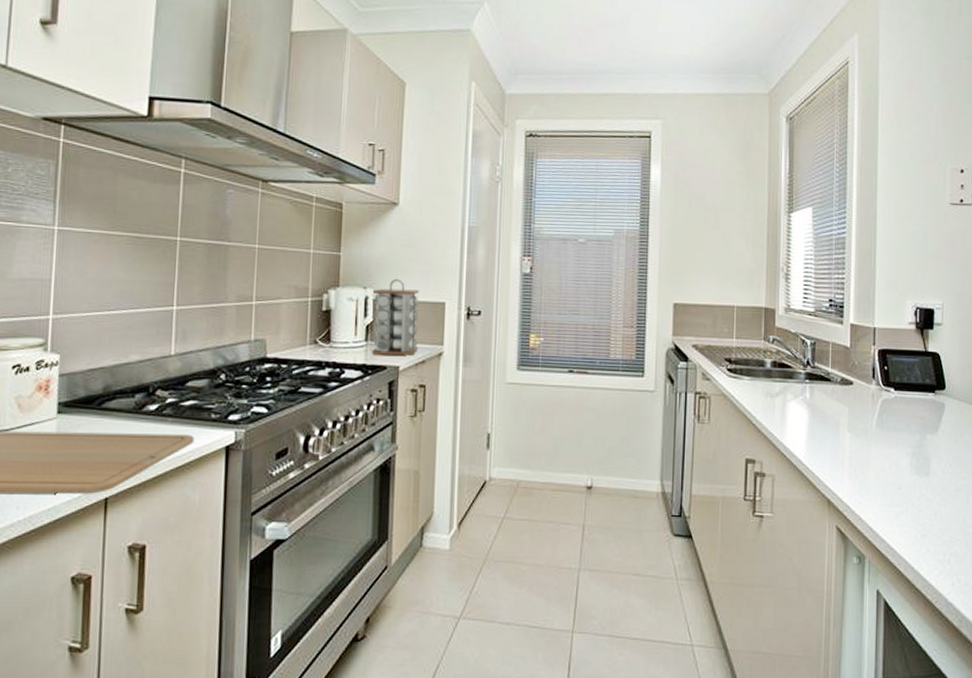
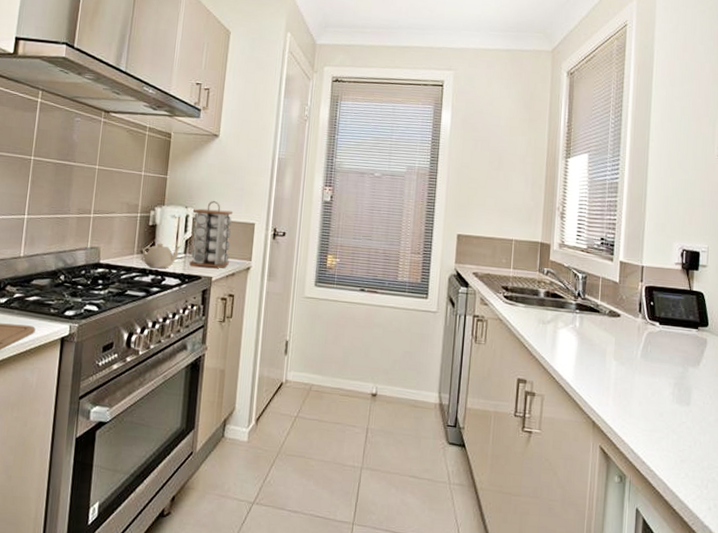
teapot: none [315,330,362,360] -> present [141,242,182,269]

